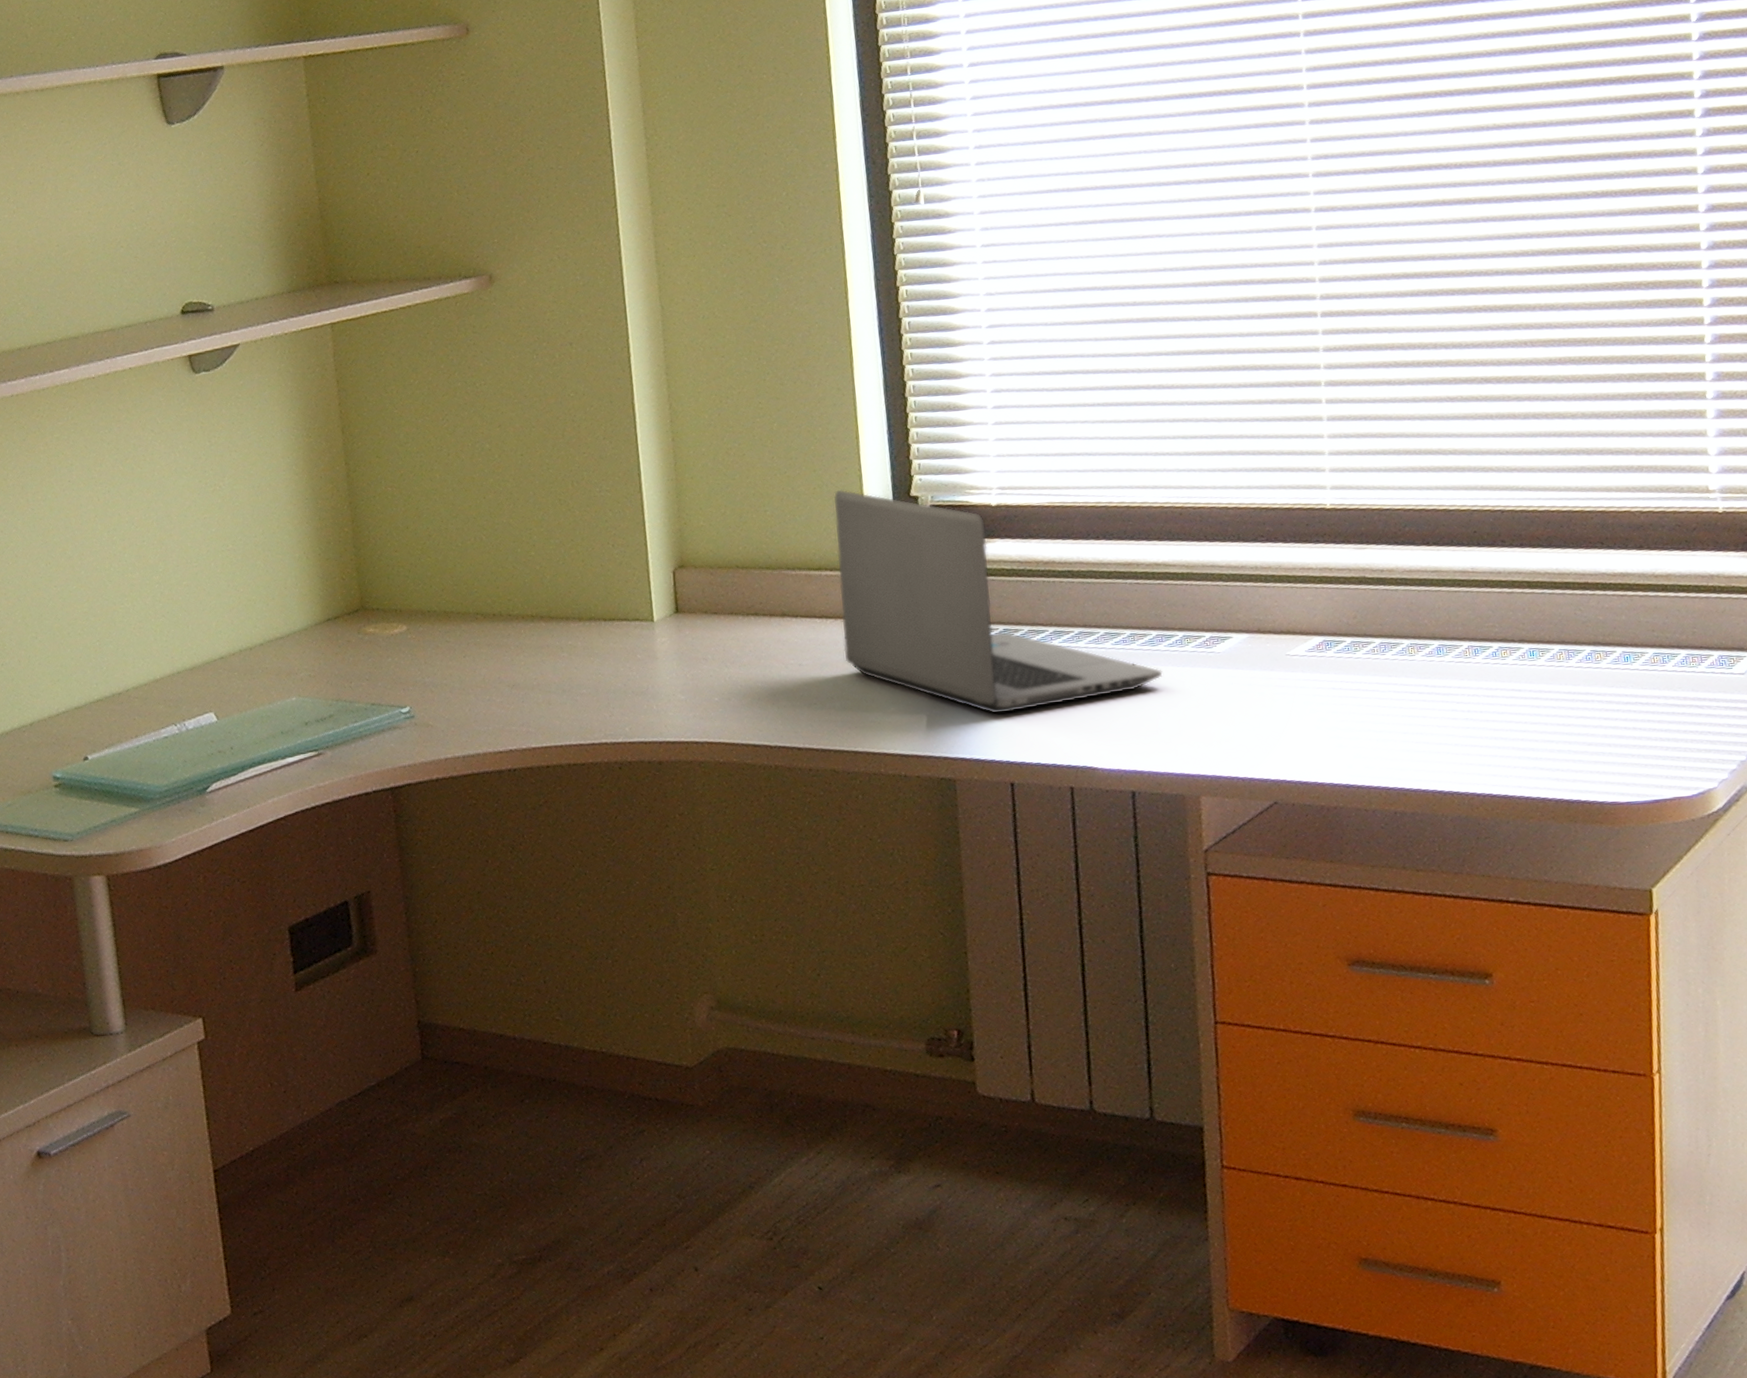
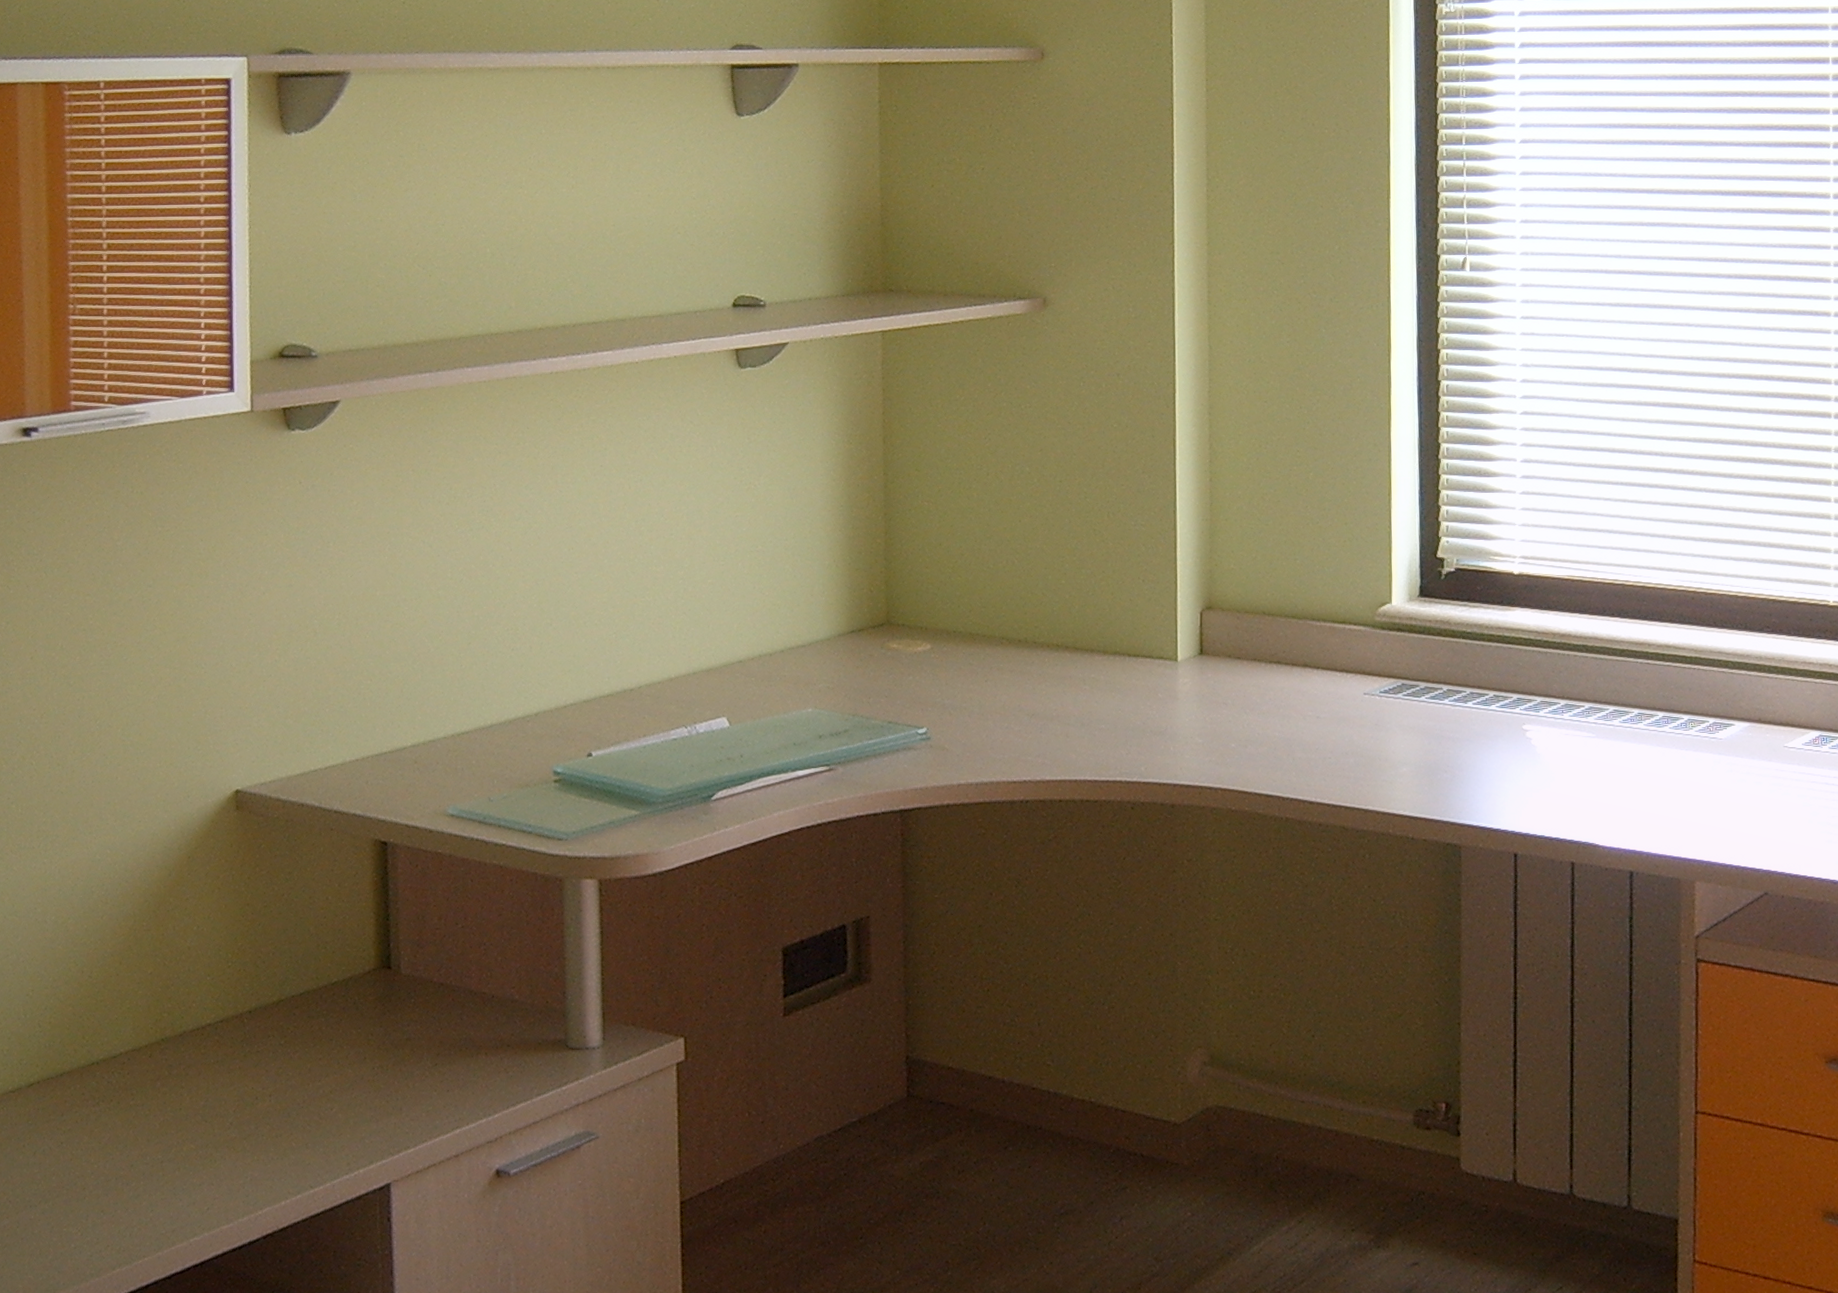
laptop: present [833,489,1163,714] -> none [1361,544,1667,783]

